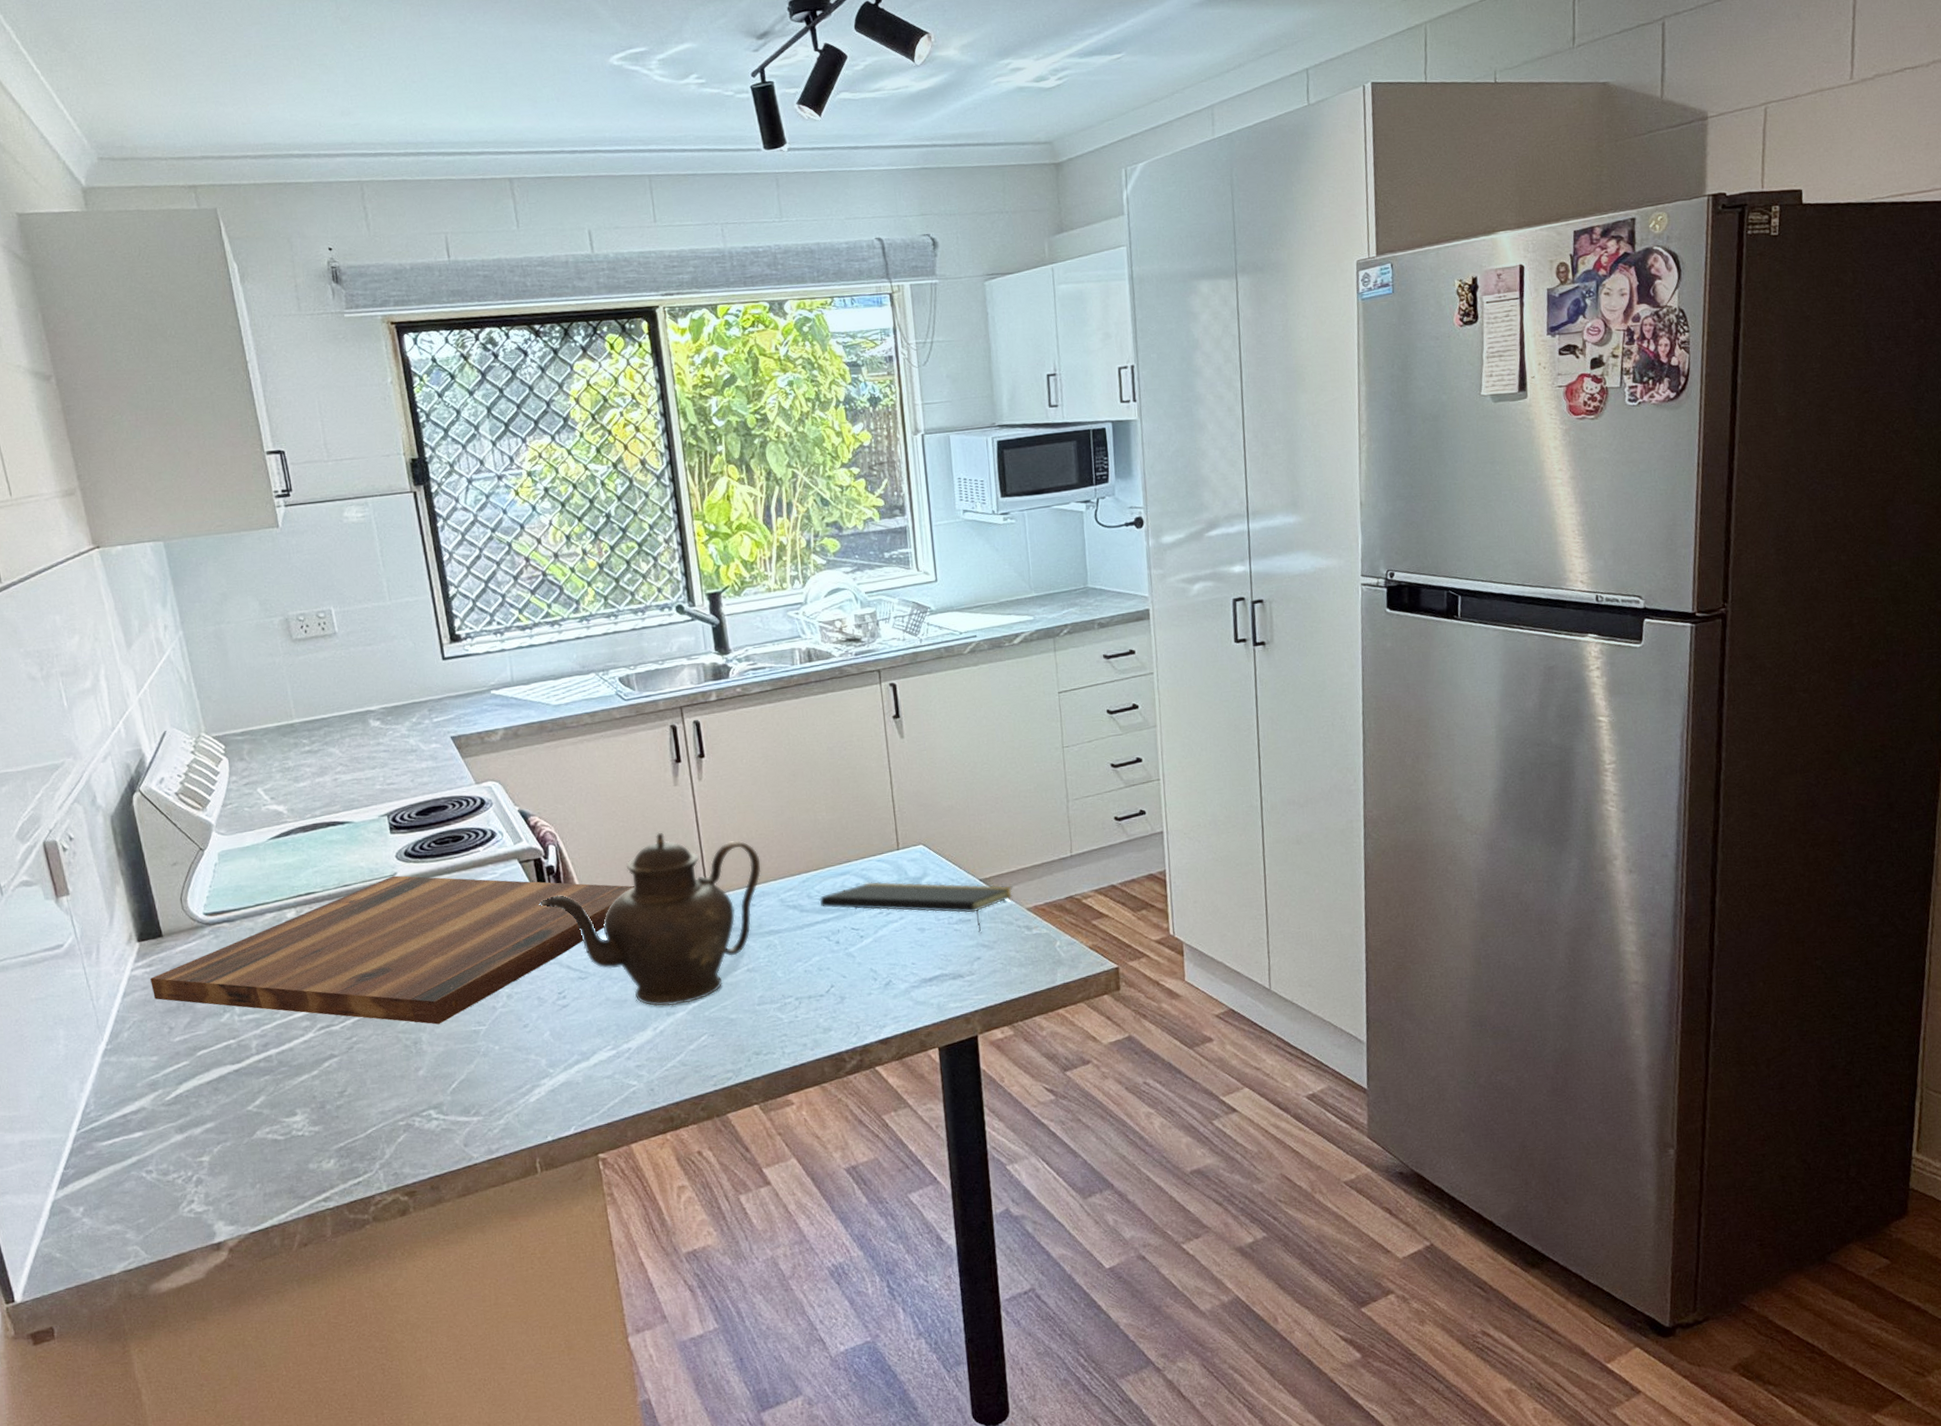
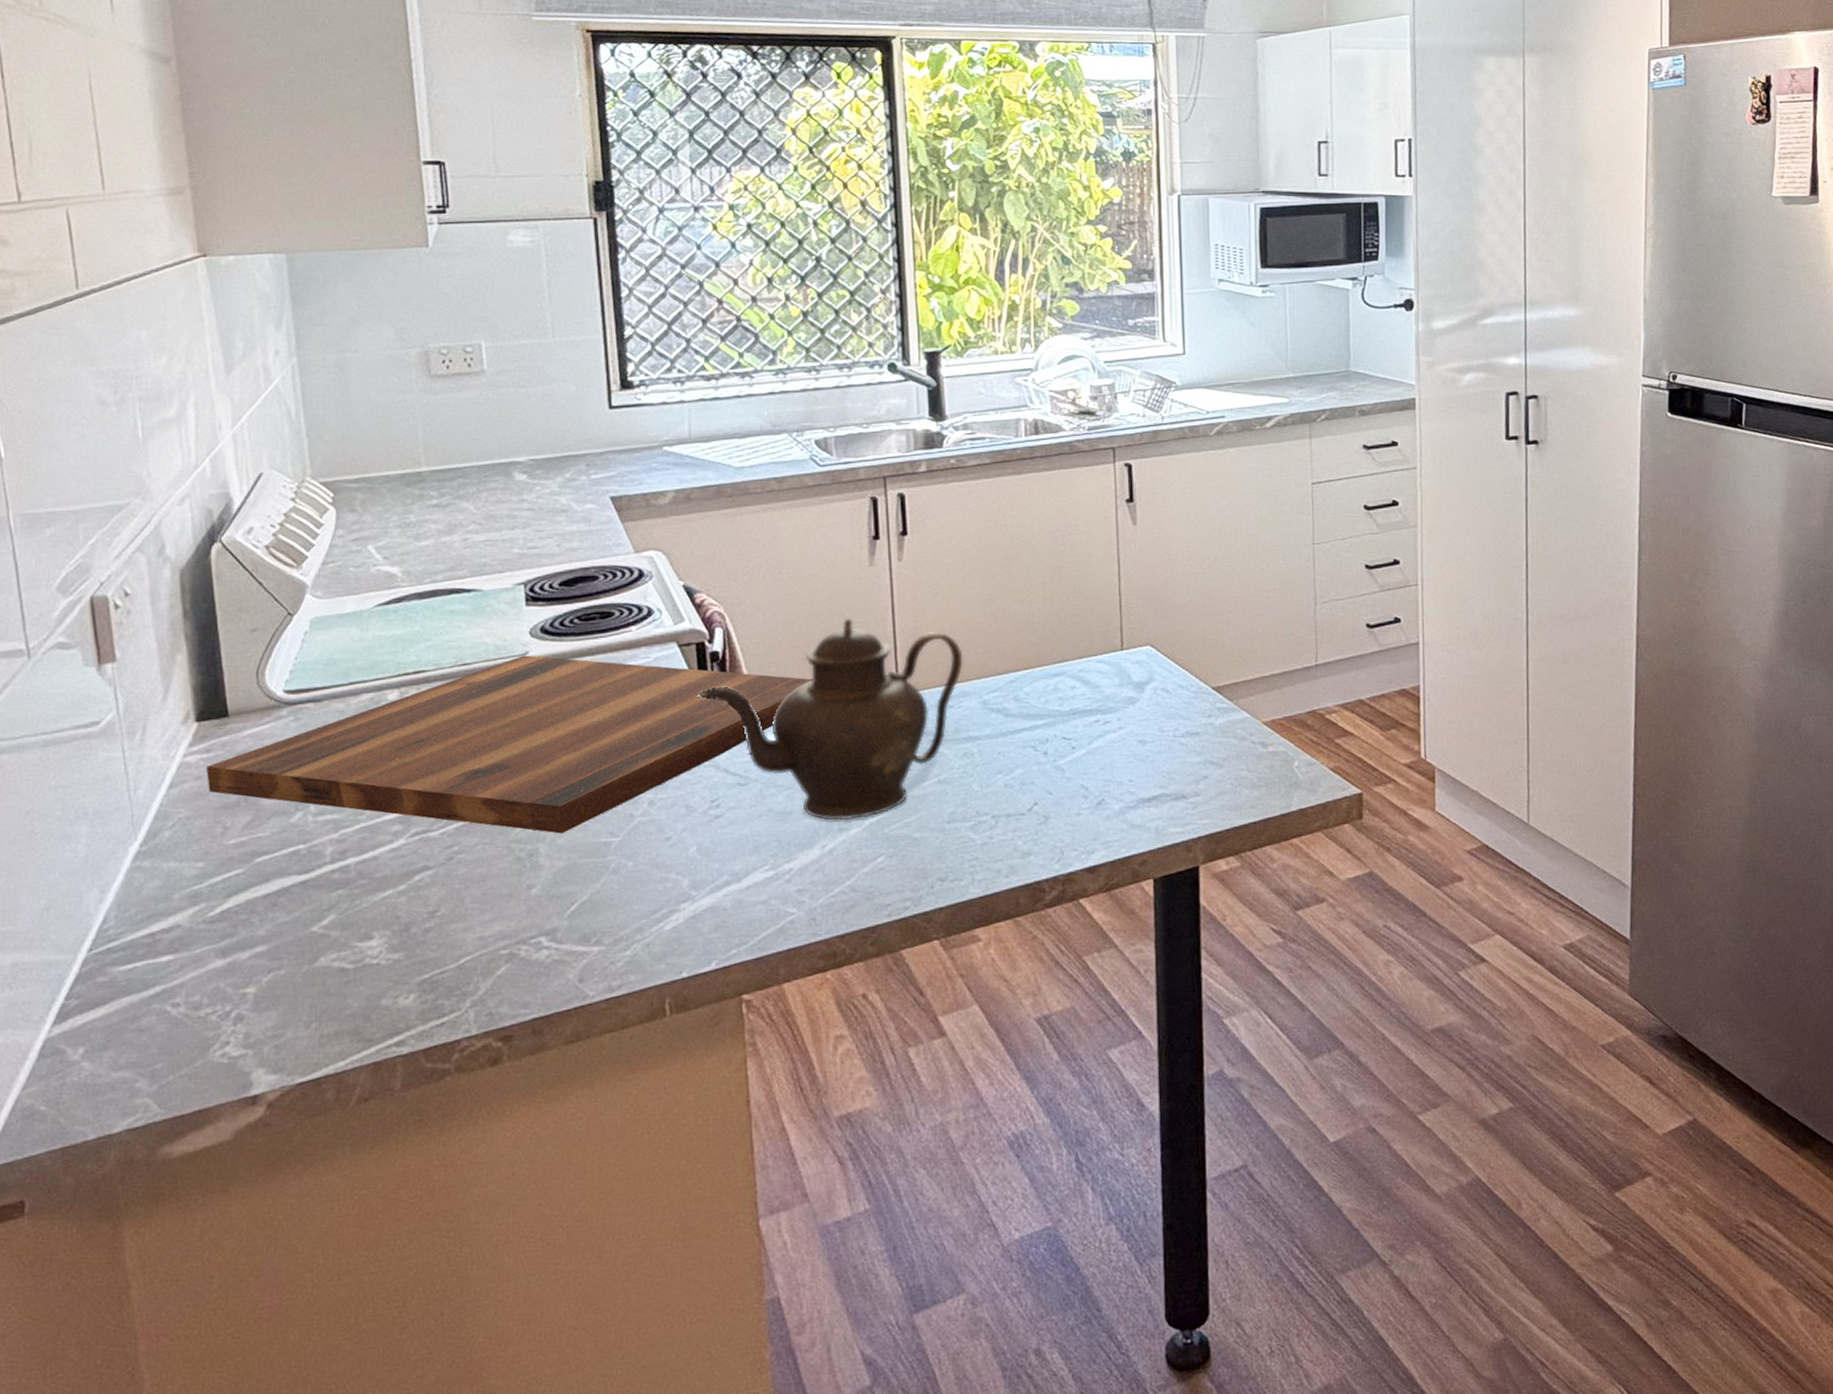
notepad: present [819,881,1013,933] -> none [1027,684,1249,748]

